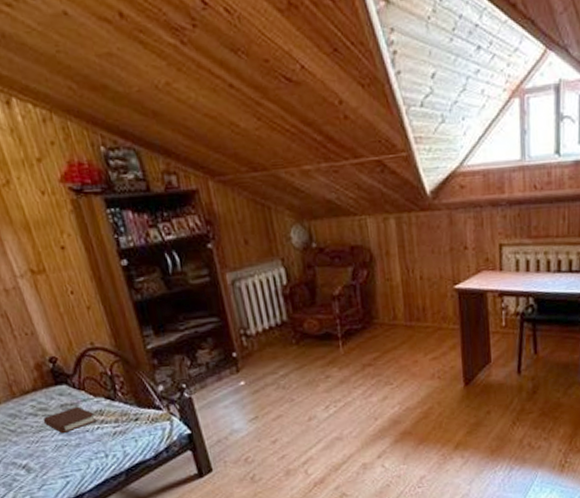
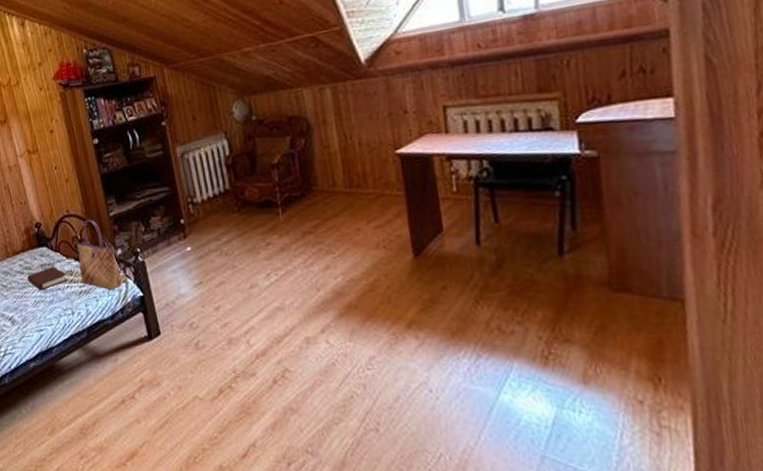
tote bag: none [107,353,167,430] -> present [77,220,123,291]

